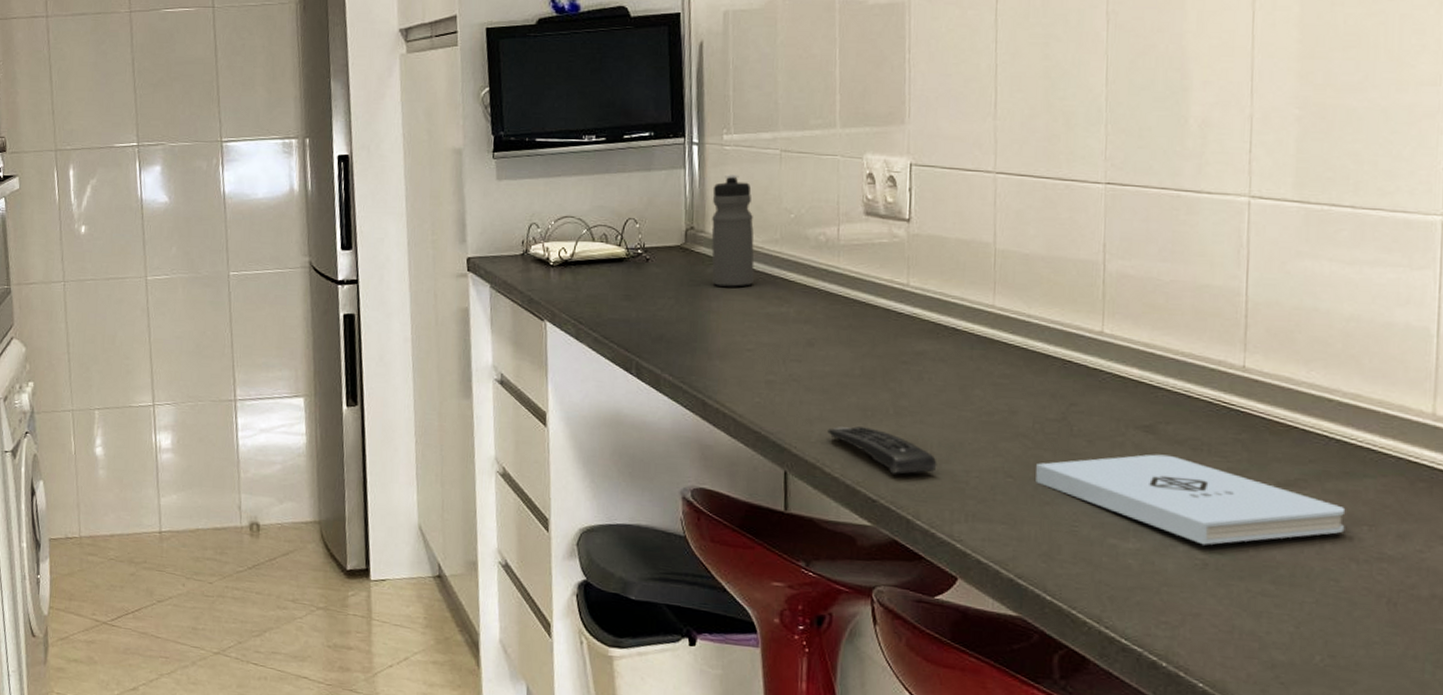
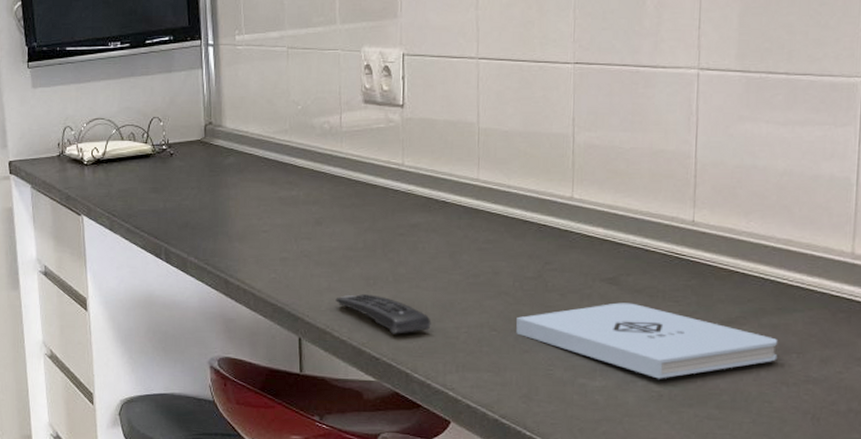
water bottle: present [711,174,755,287] -> none [228,72,267,175]

